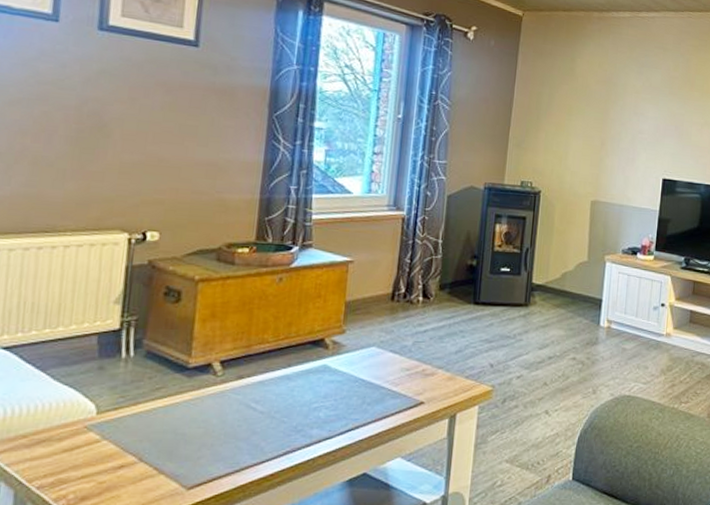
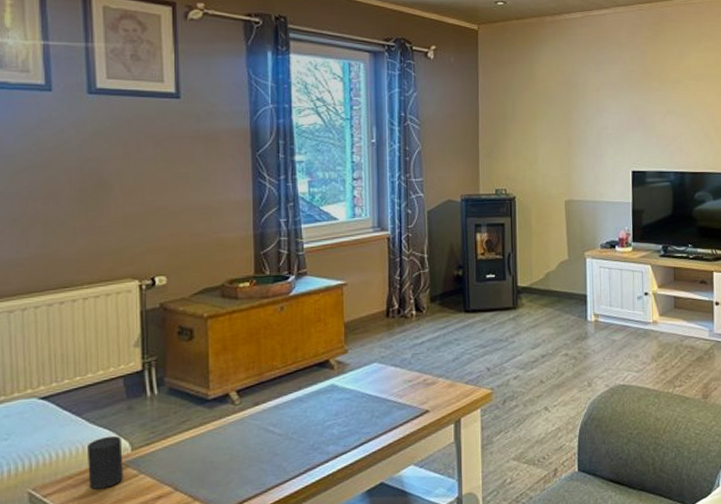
cup: none [44,396,87,451] -> present [88,435,123,489]

